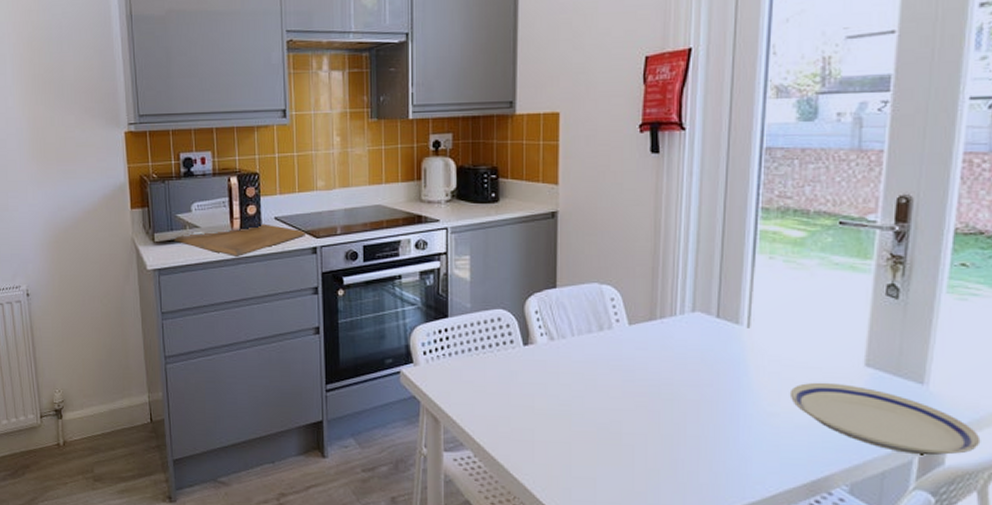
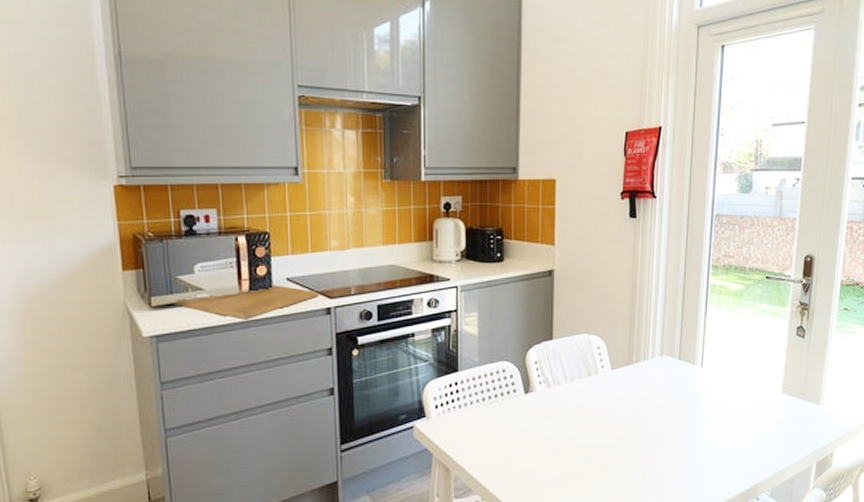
plate: present [789,382,981,456] -> none [730,408,855,461]

